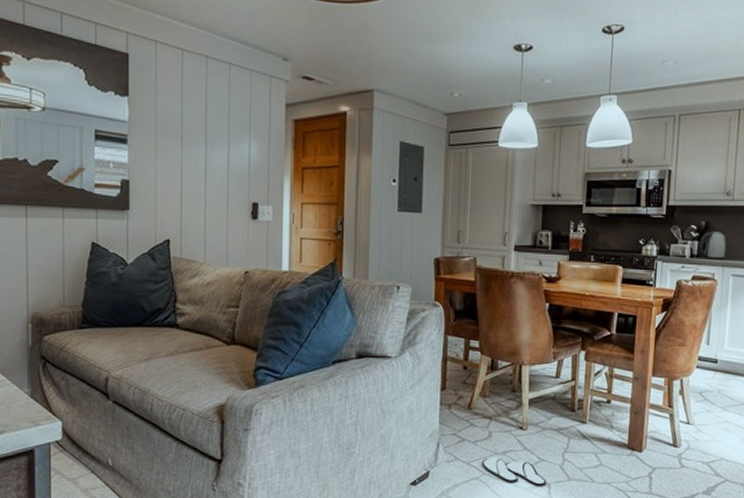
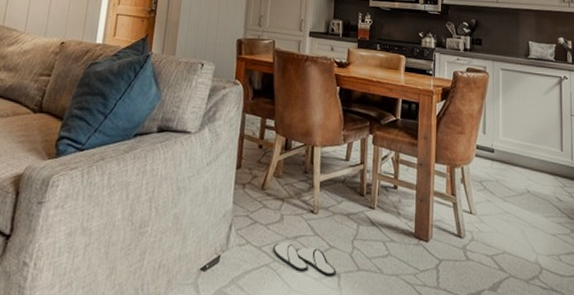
kettle: present [700,231,726,260] -> none [472,29,494,55]

